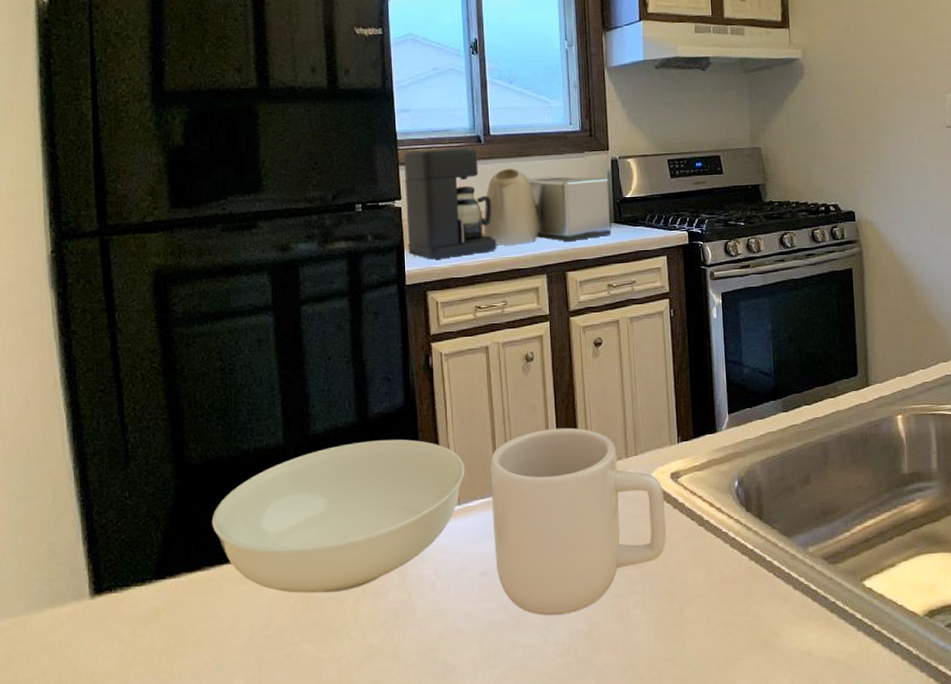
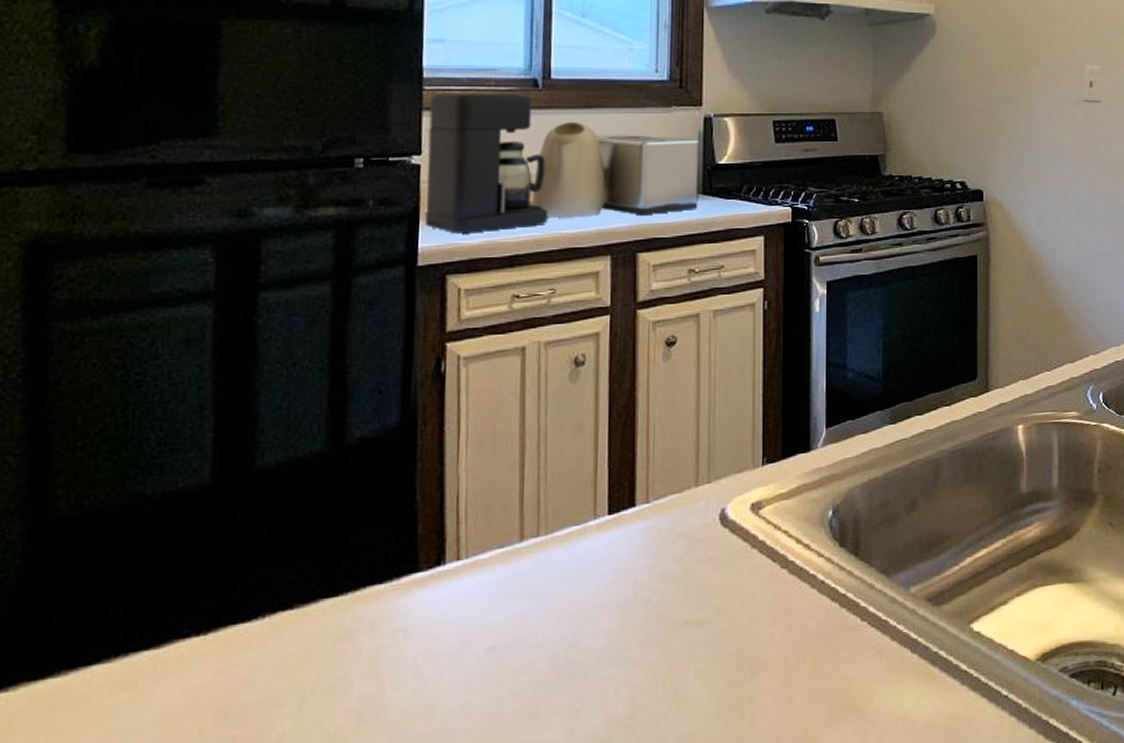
bowl: present [212,439,466,593] -> none [80,472,480,699]
mug: present [489,427,667,616] -> none [510,450,741,700]

